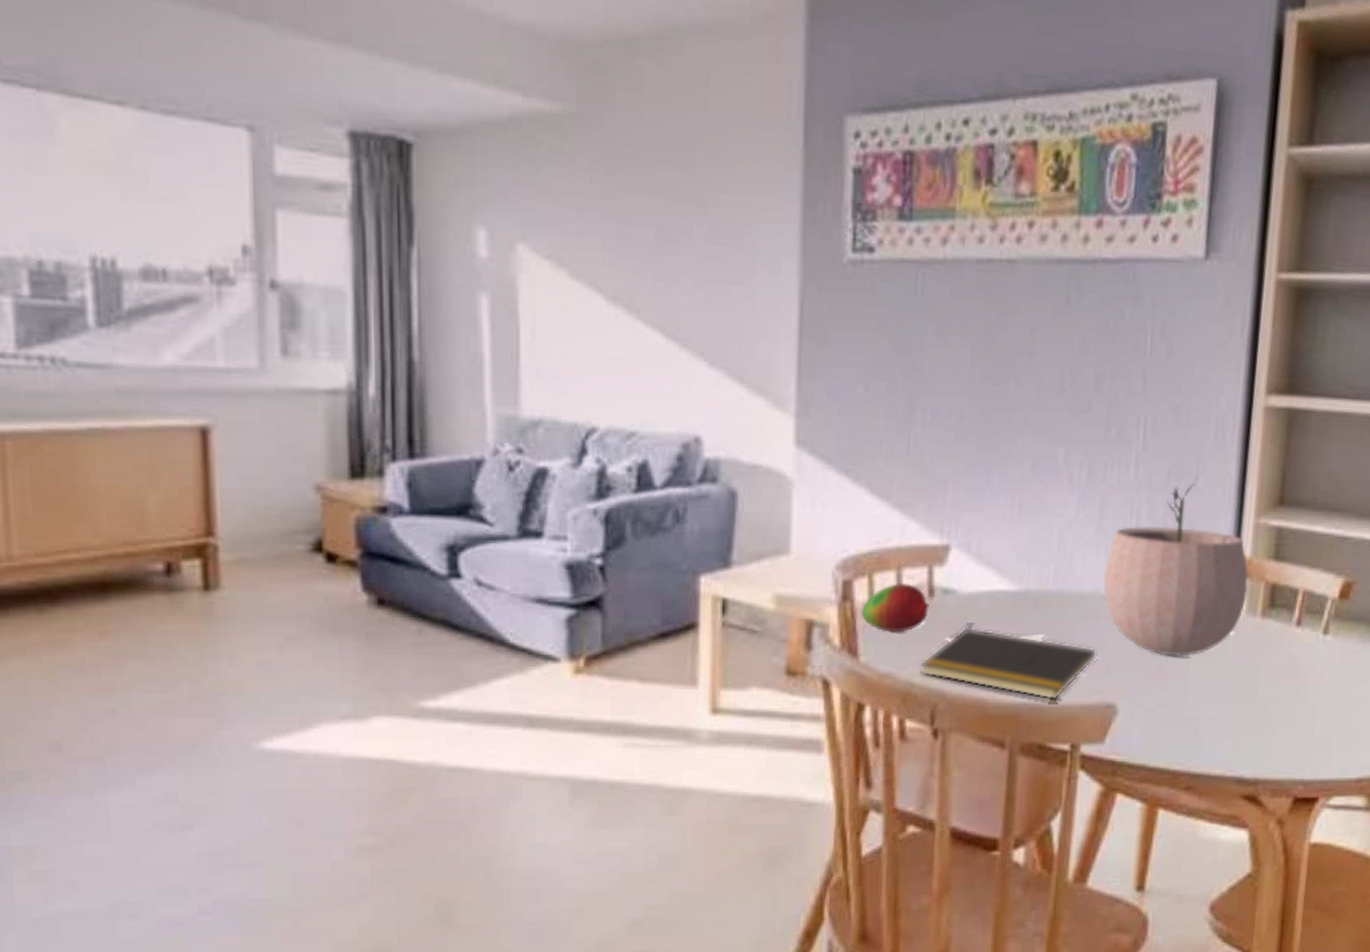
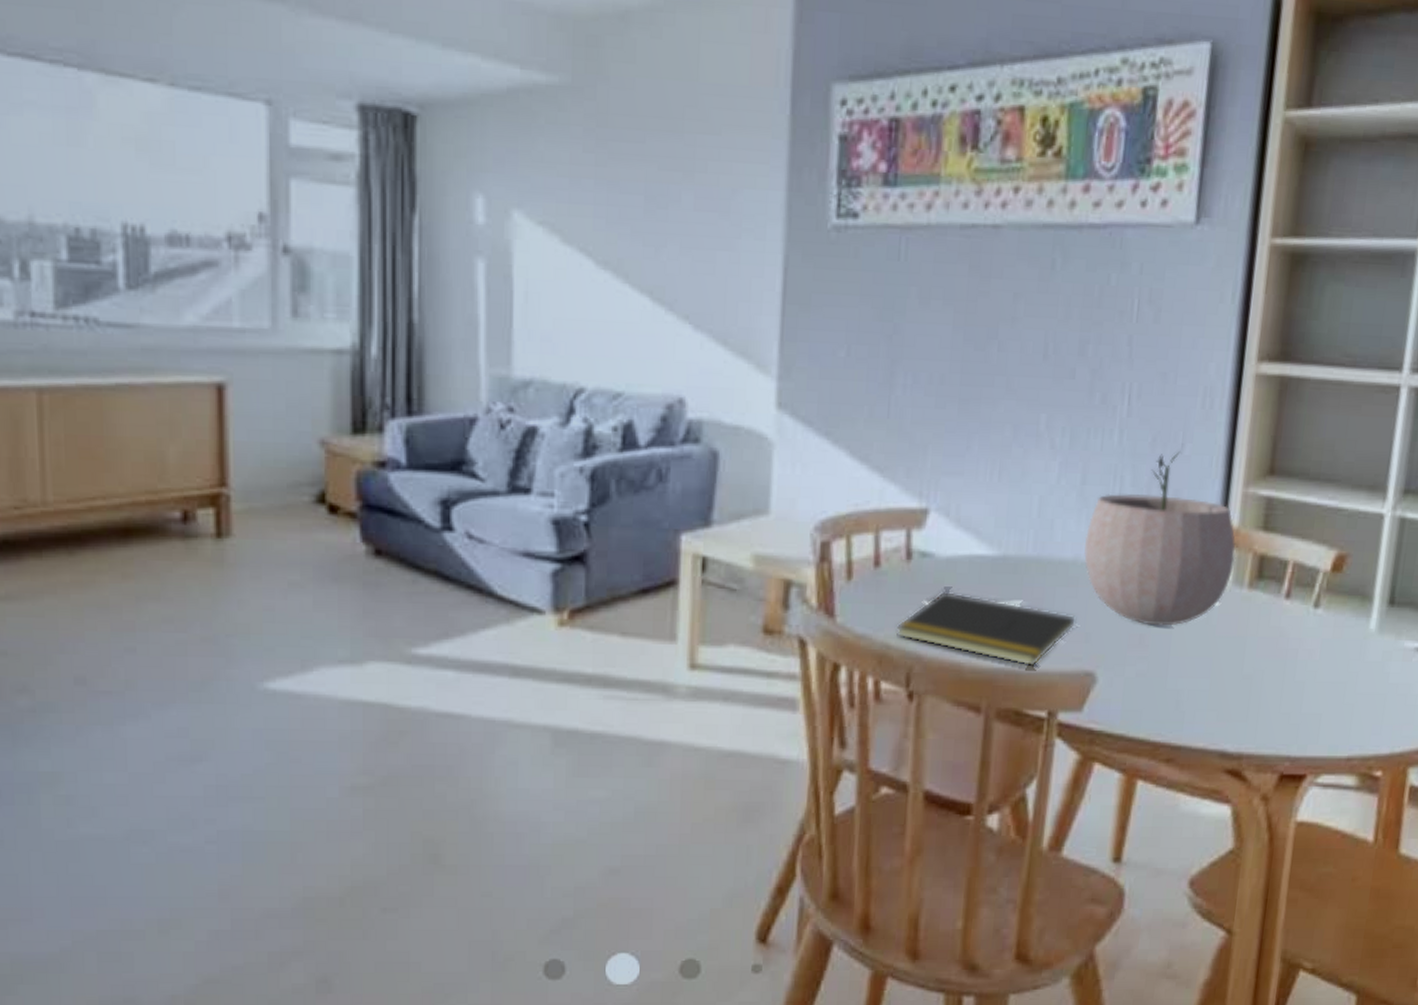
fruit: present [862,582,930,633] -> none [839,544,907,594]

